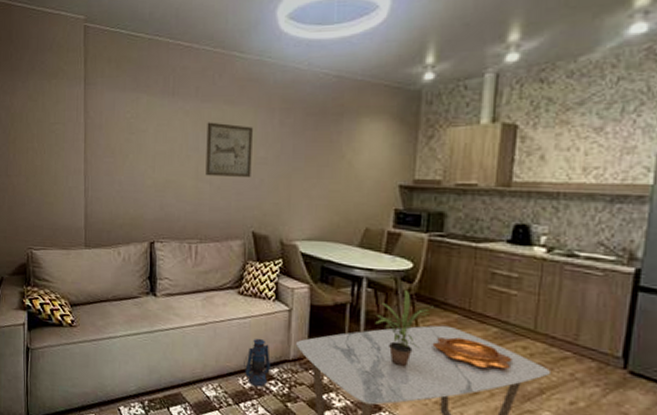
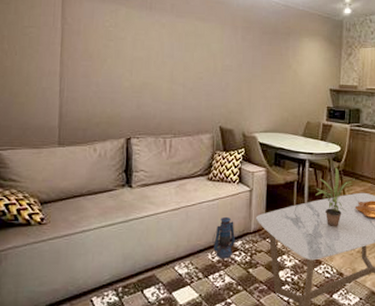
wall art: present [205,122,253,178] -> none [179,34,220,82]

